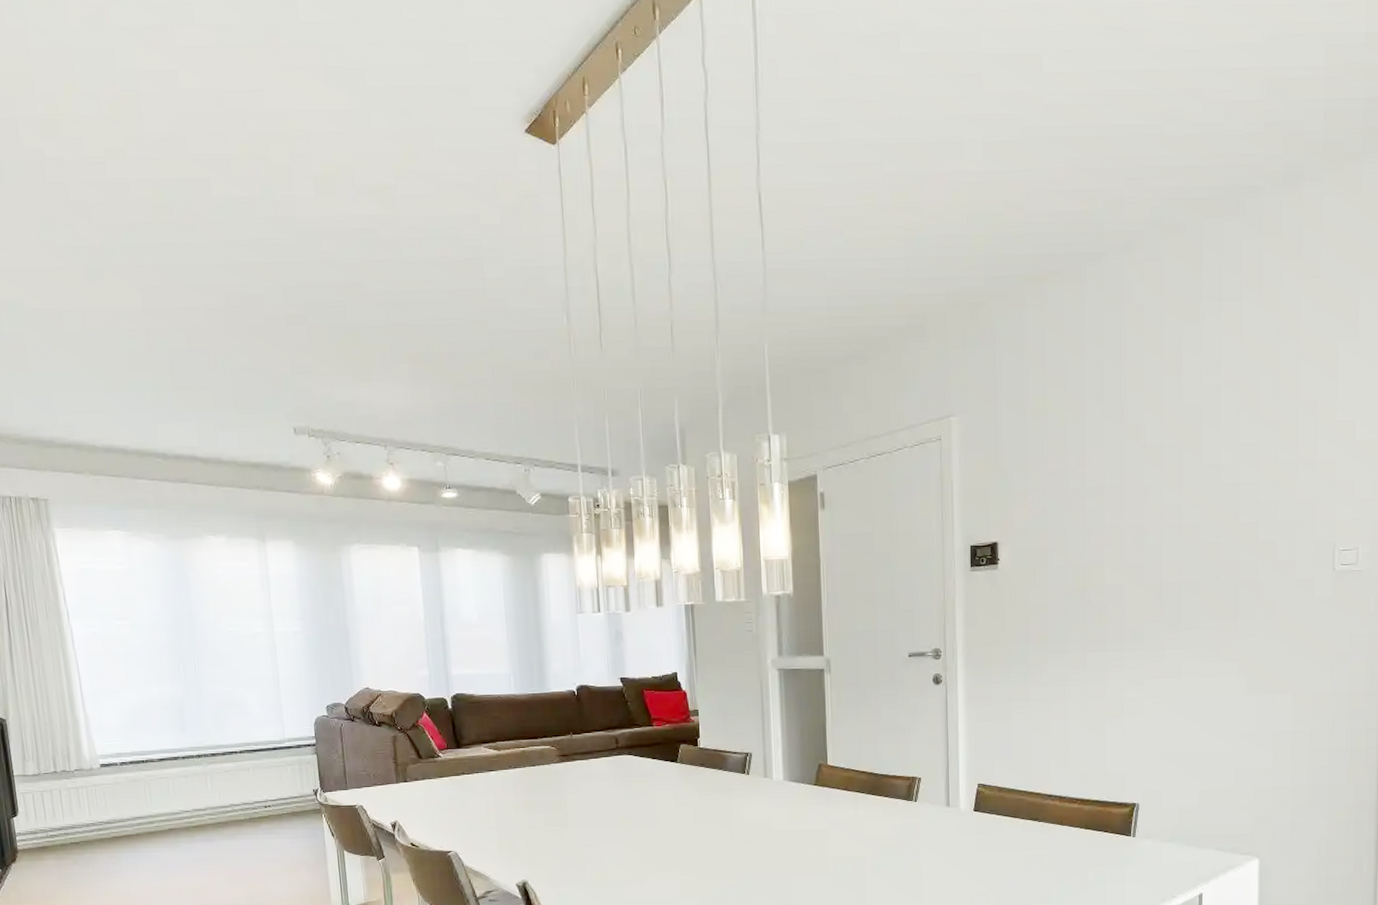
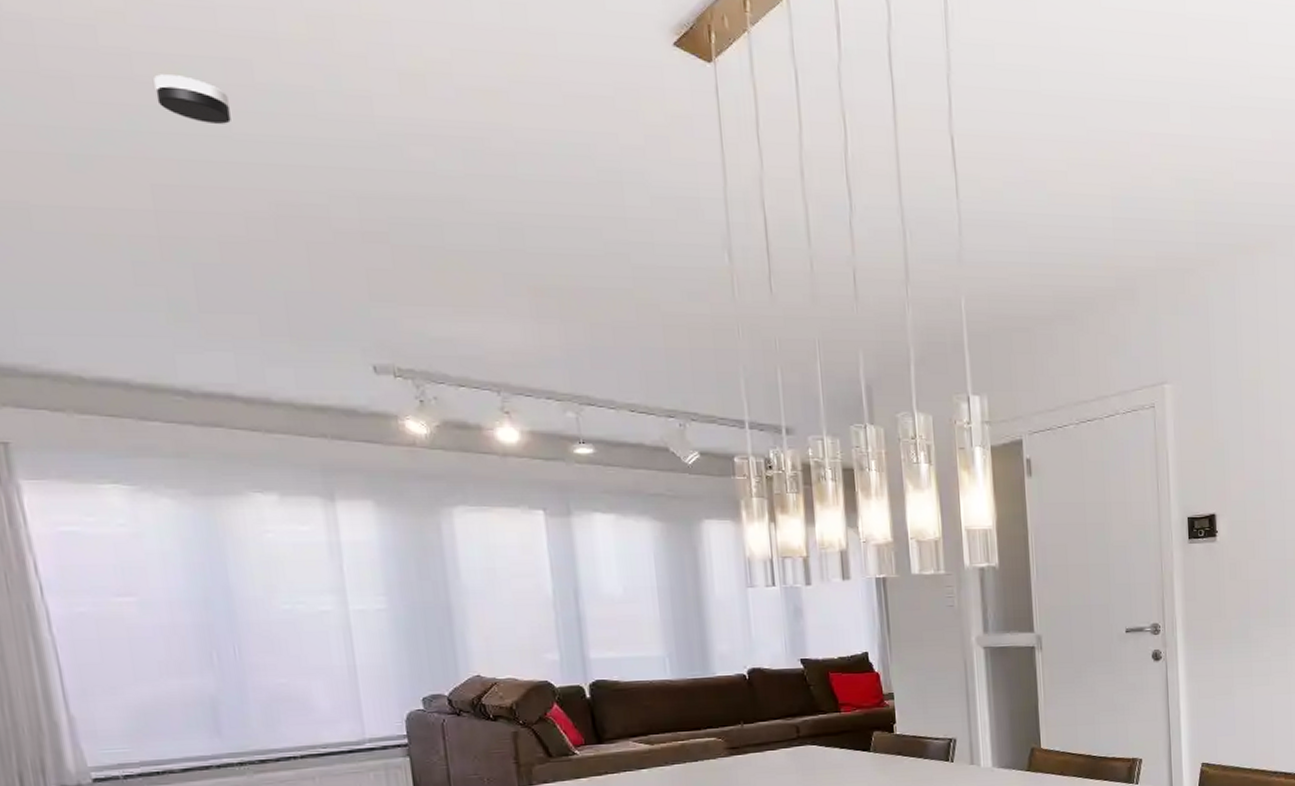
smoke detector: none [143,197,196,234] -> present [154,74,231,124]

